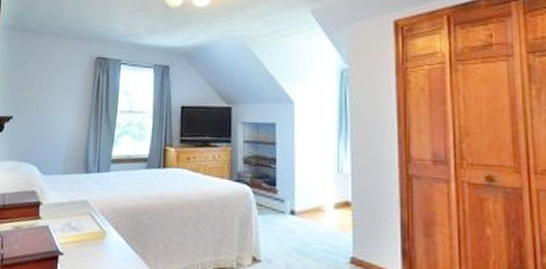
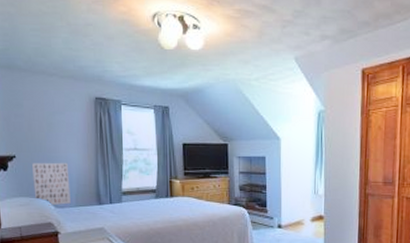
wall art: none [23,124,61,172] -> present [32,162,71,206]

